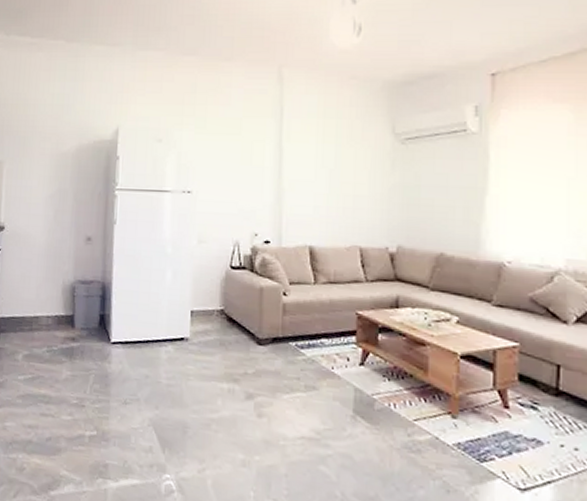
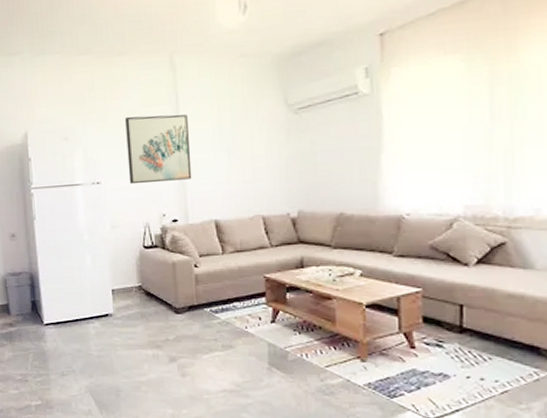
wall art: none [222,125,291,199] -> present [125,114,192,185]

